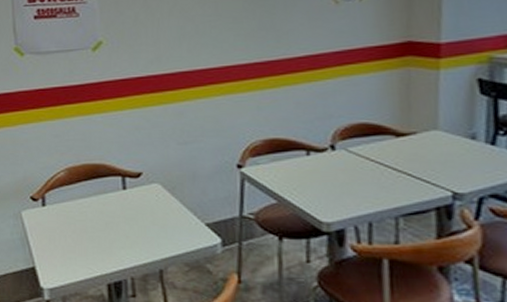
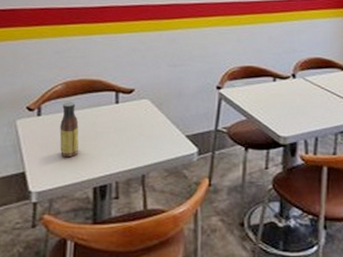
sauce bottle: none [66,189,87,251] -> present [59,102,79,158]

